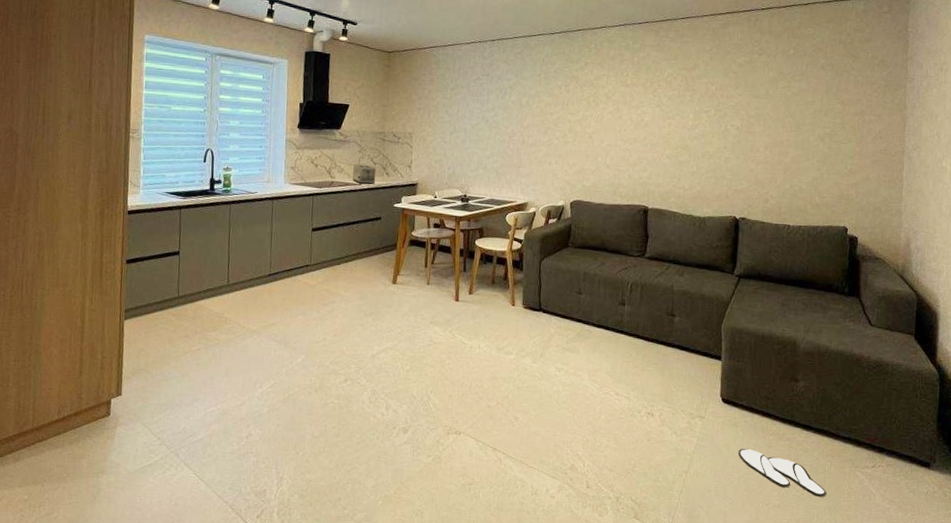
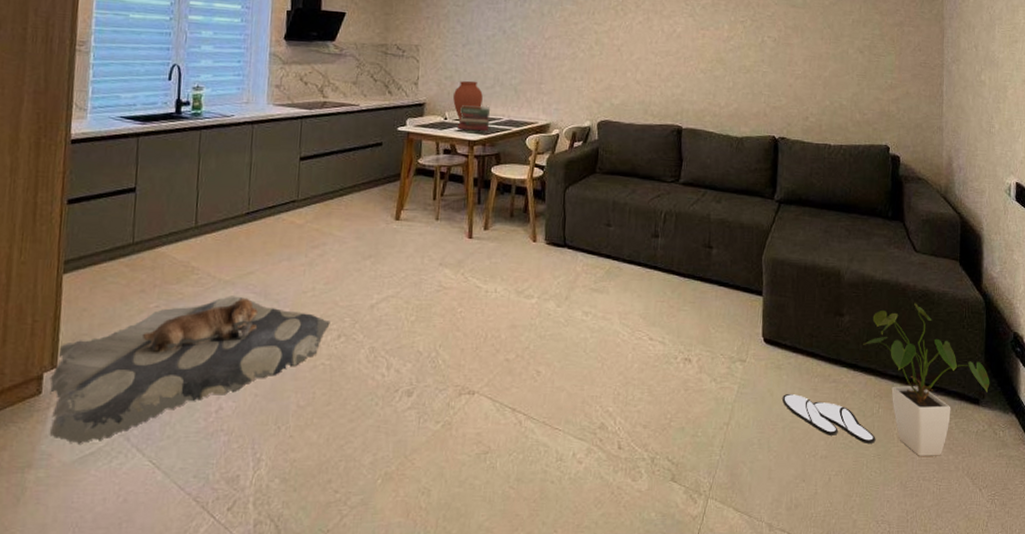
dog bed: none [116,342,339,457] -> present [49,296,330,444]
toaster: present [352,164,377,185] -> none [349,81,377,105]
vase: none [442,164,468,199] -> present [453,80,483,121]
books: none [446,185,474,209] -> present [458,105,490,132]
house plant: none [817,373,942,512] -> present [863,303,990,456]

